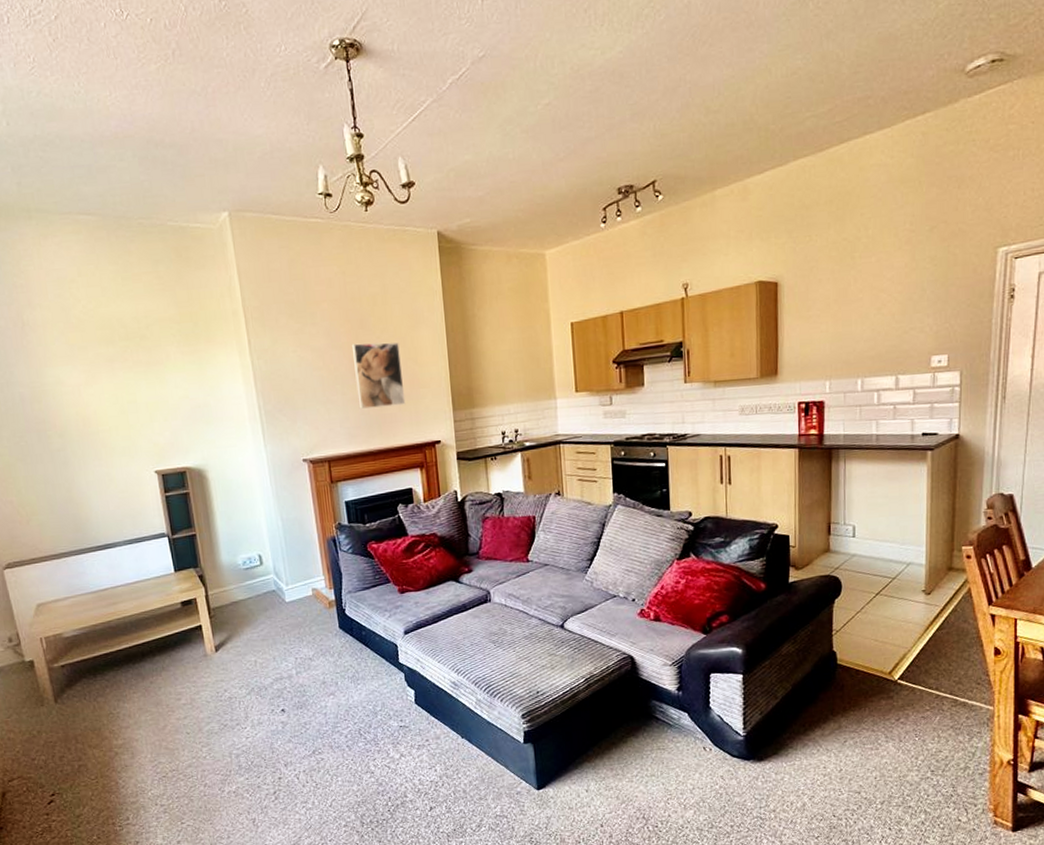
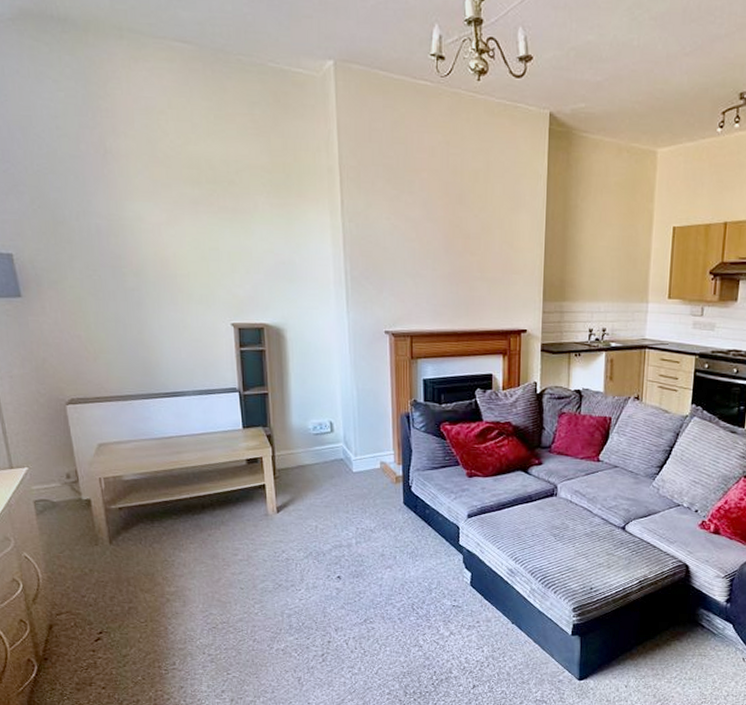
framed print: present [351,342,406,409] -> none [447,219,497,289]

